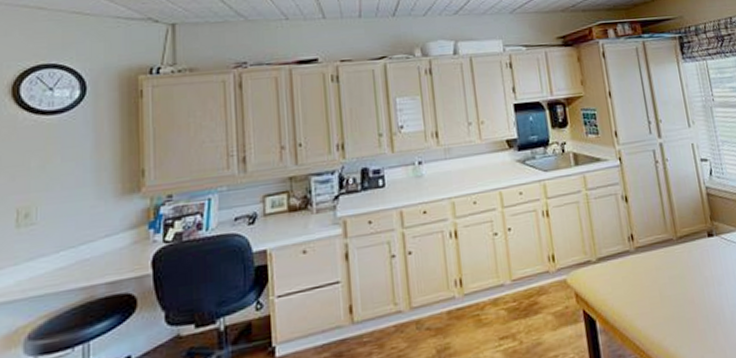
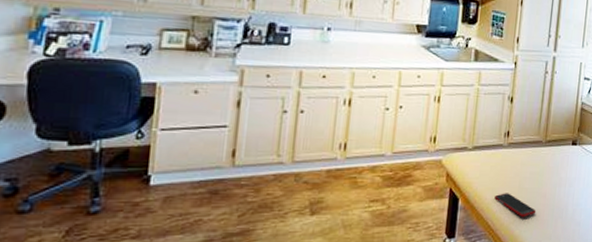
cell phone: none [635,304,688,331] -> present [494,193,536,217]

